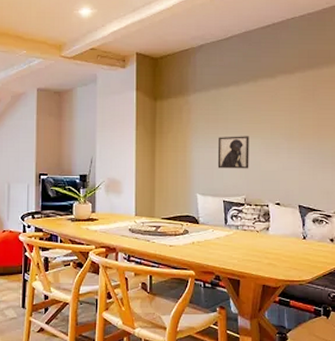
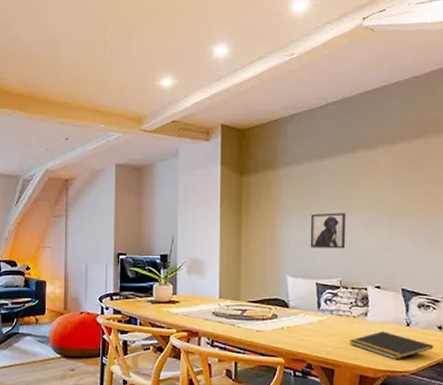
notepad: none [253,244,327,271] -> present [349,331,434,360]

